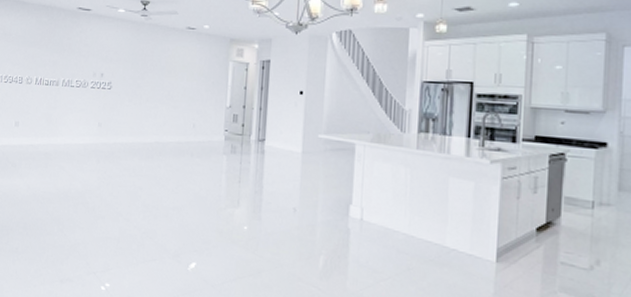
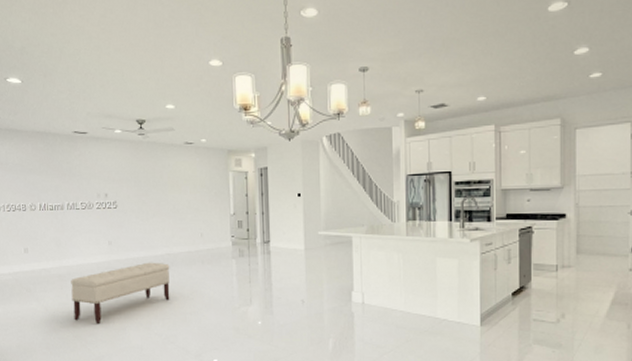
bench: none [54,149,158,209] -> present [71,262,170,323]

